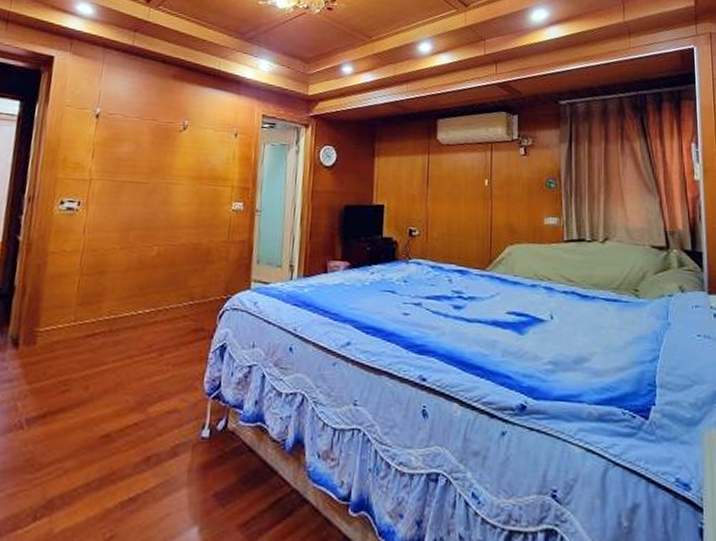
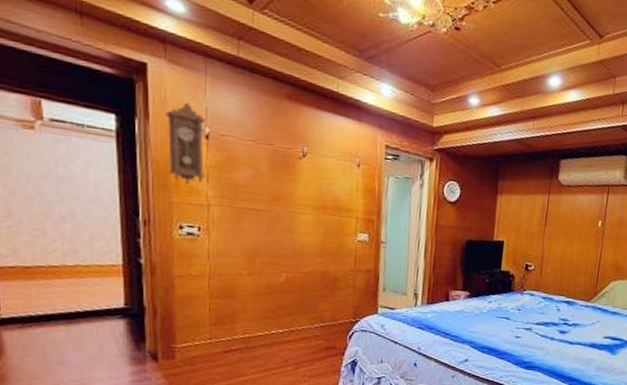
pendulum clock: none [57,87,98,161] -> present [165,102,205,185]

